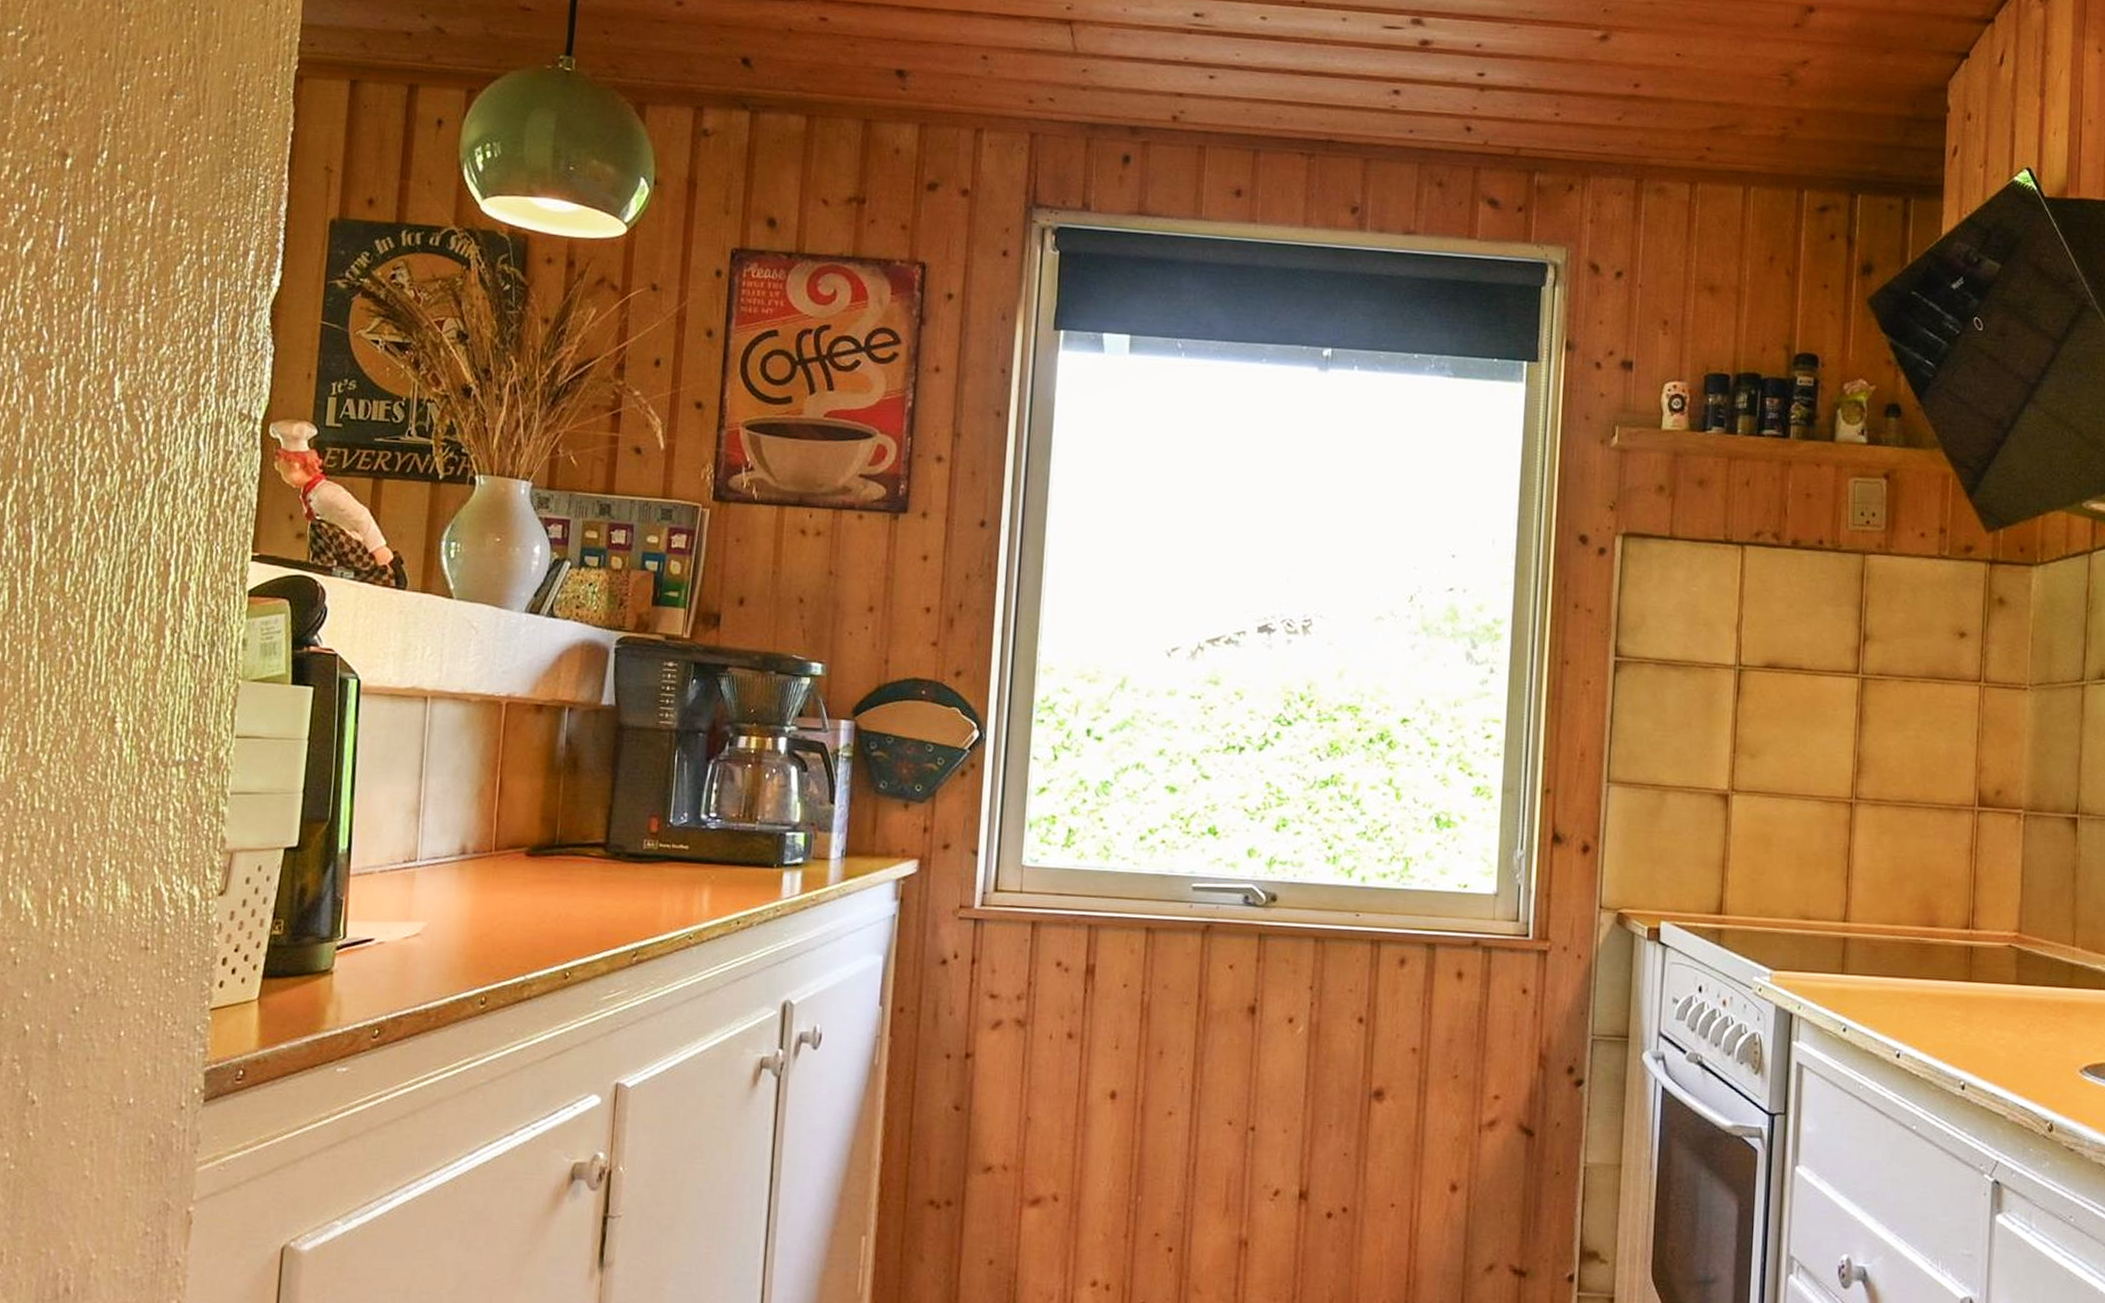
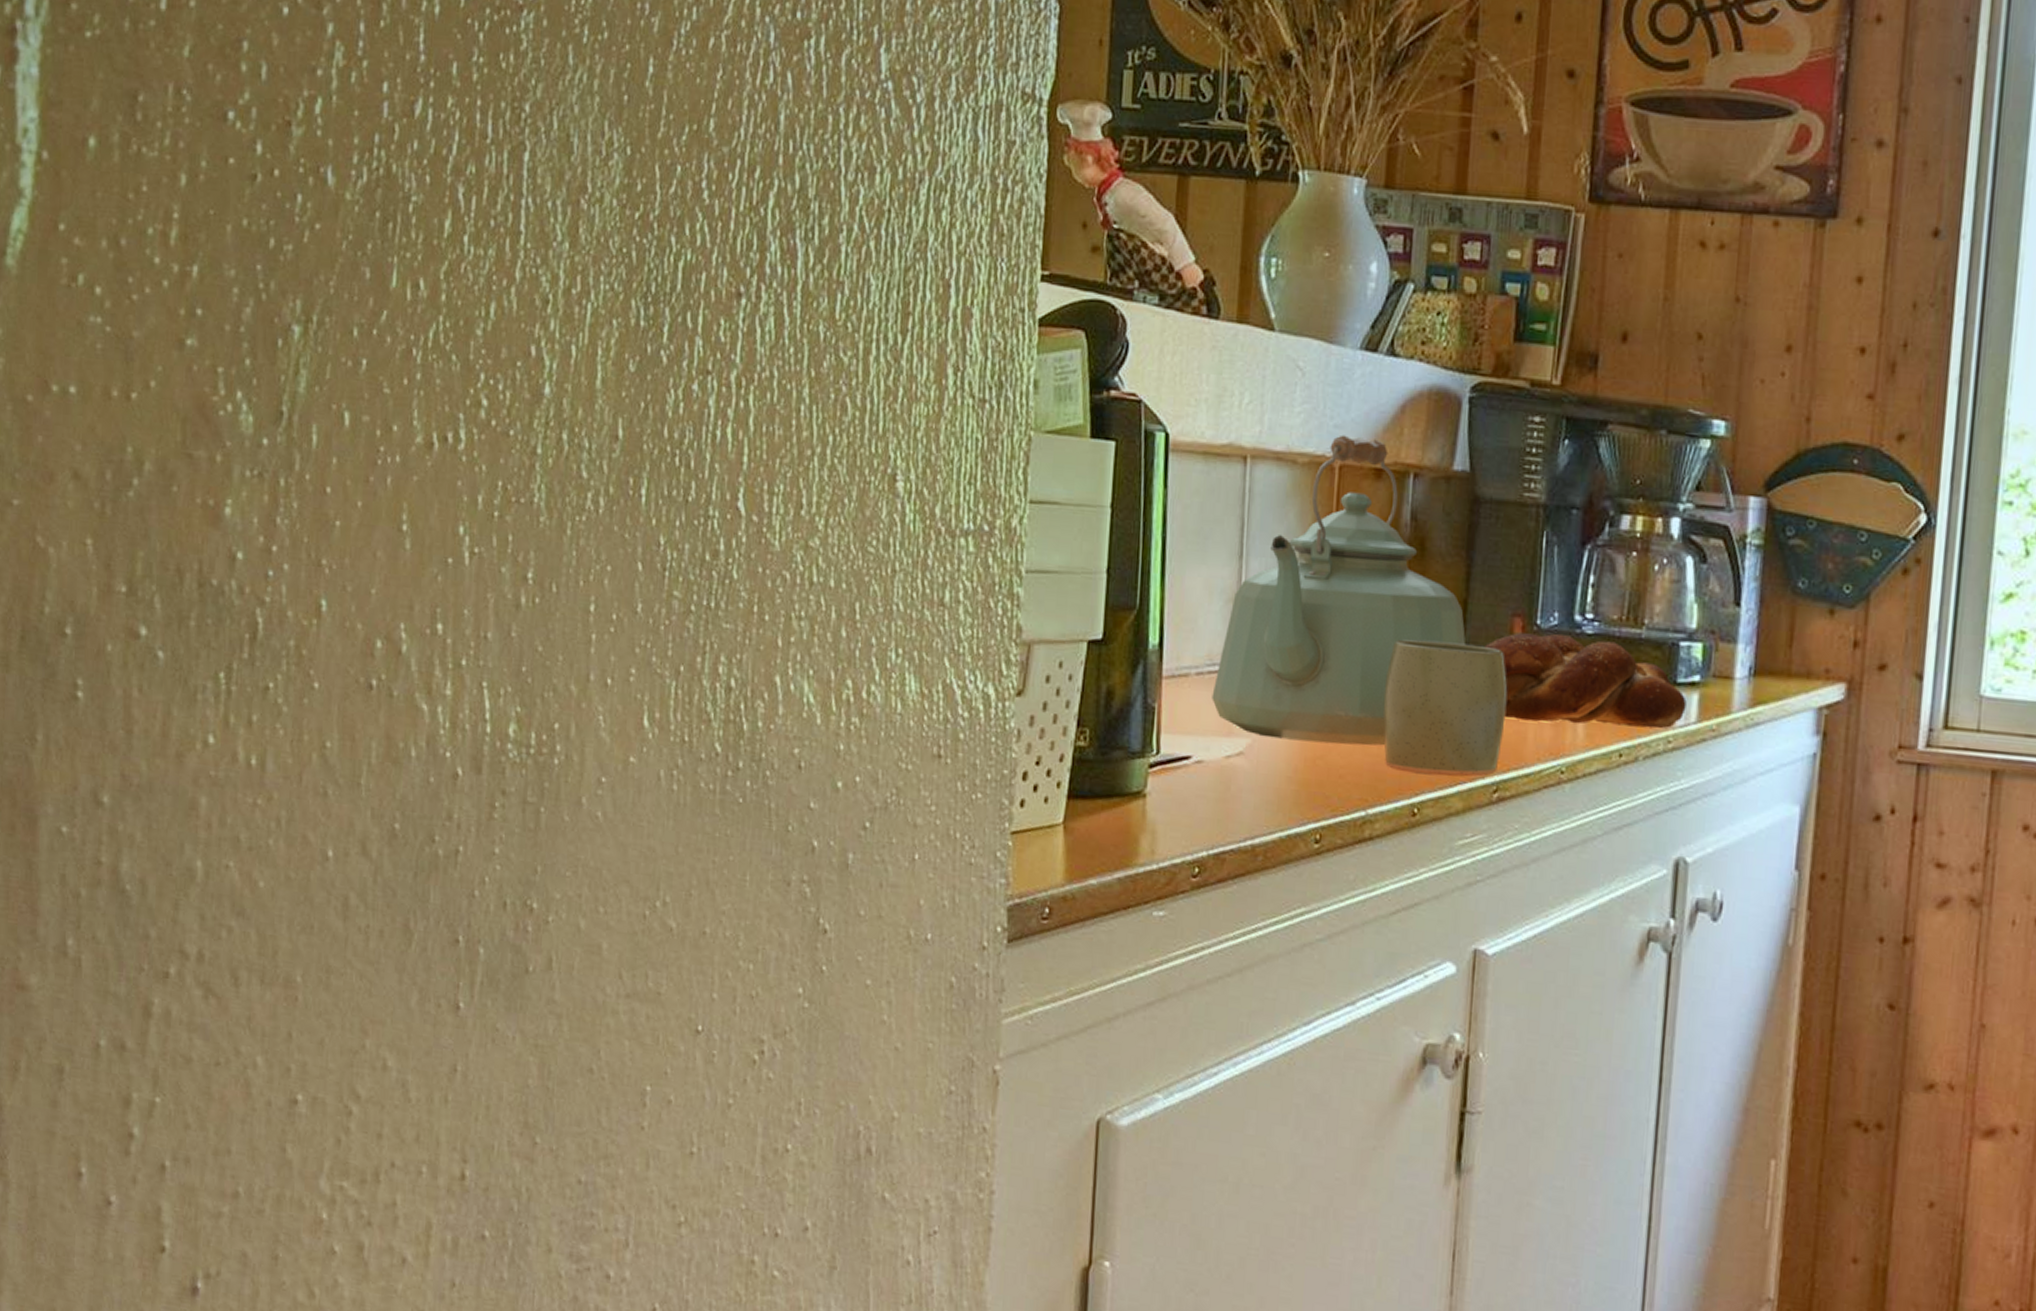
kettle: none [393,679,611,924] -> present [1212,434,1466,746]
mug: none [540,838,646,946] -> present [1383,639,1508,777]
bread loaf: none [626,829,792,901] -> present [1485,632,1687,729]

